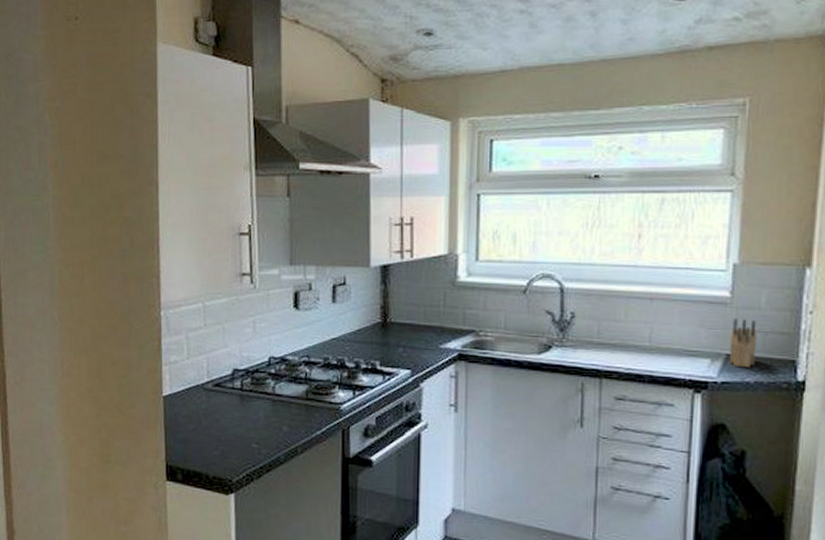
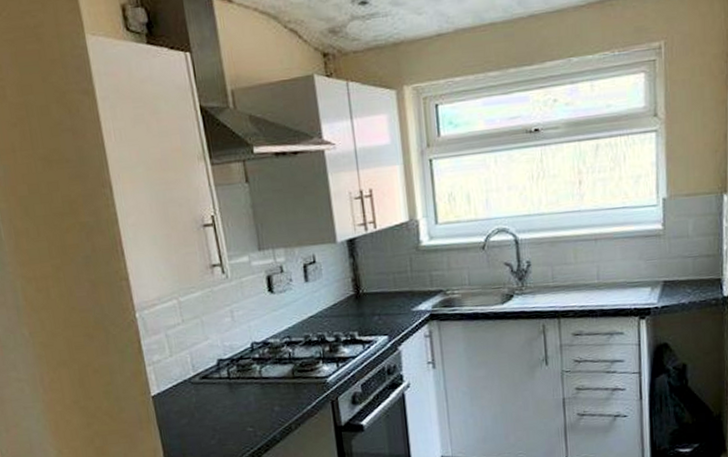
knife block: present [729,317,757,368] -> none [666,247,688,291]

